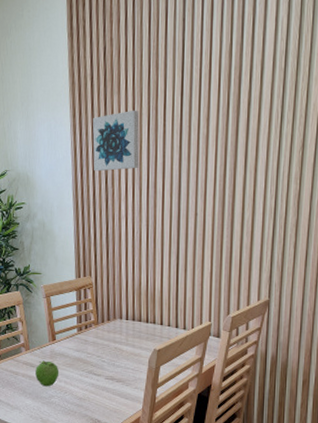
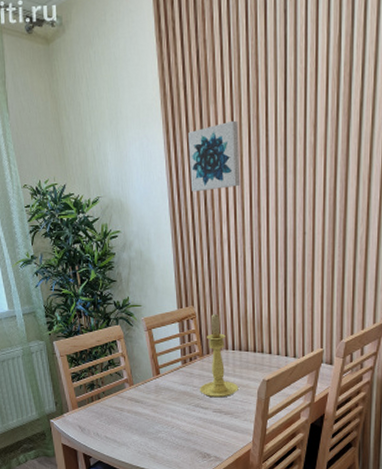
fruit: present [35,360,60,387] -> none [141,395,165,422]
candle holder: none [93,284,131,365] -> present [200,313,238,398]

